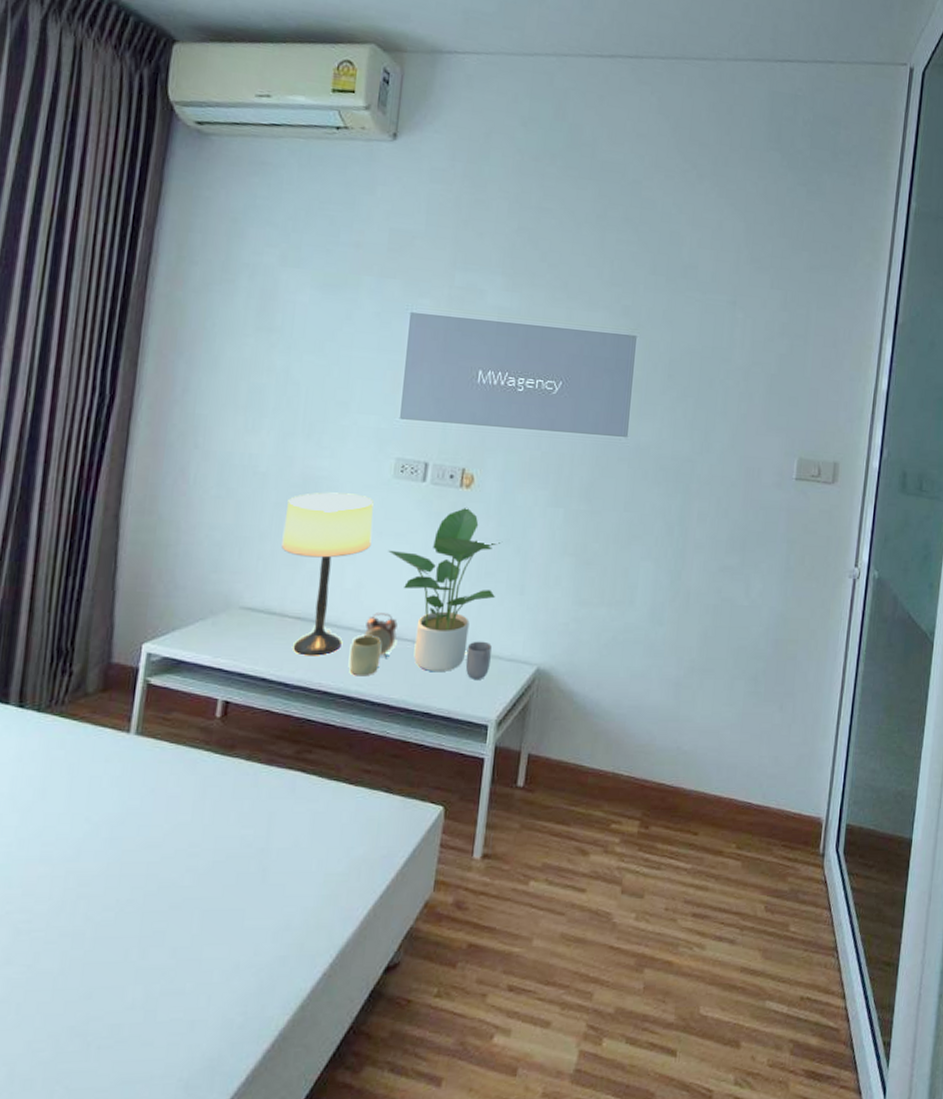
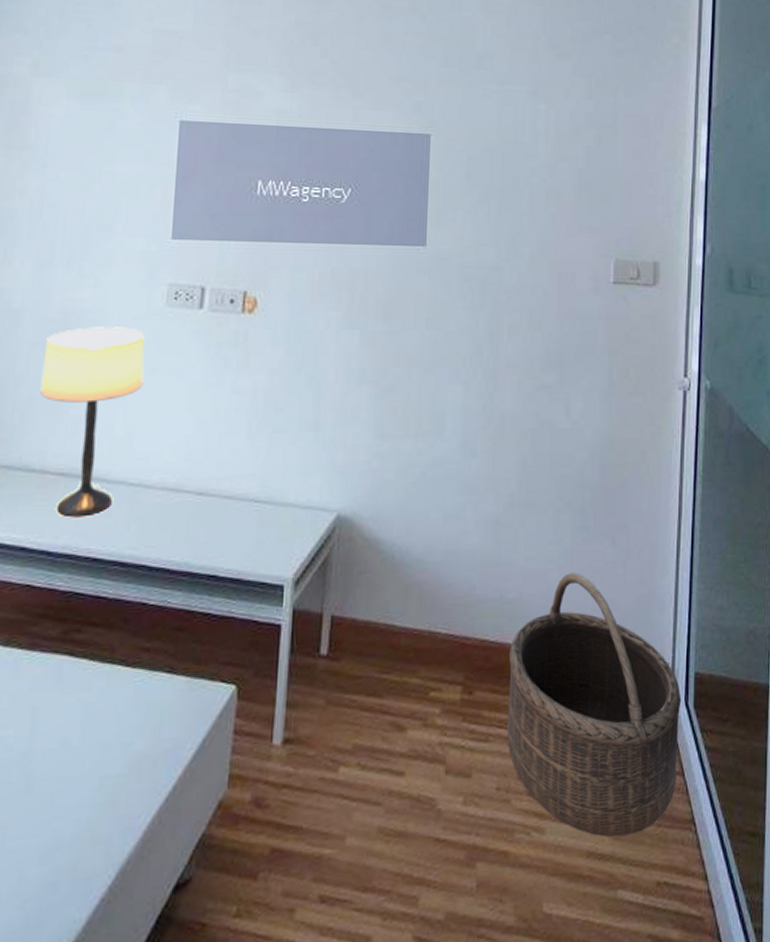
mug: present [349,635,382,677] -> none [121,489,159,538]
alarm clock: present [363,613,398,658] -> none [137,462,176,514]
potted plant: present [388,507,503,673] -> none [163,334,293,528]
cup: present [465,641,493,679] -> none [255,487,286,532]
basket: none [676,731,833,957] -> present [507,572,682,838]

